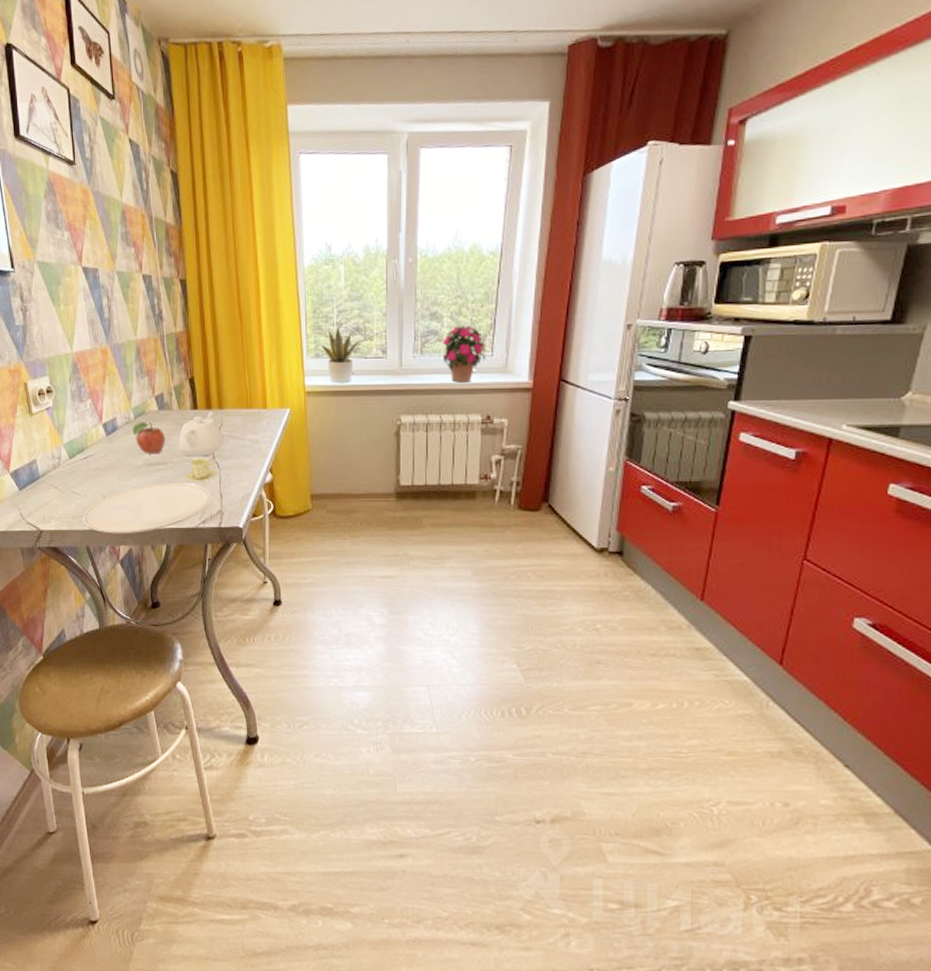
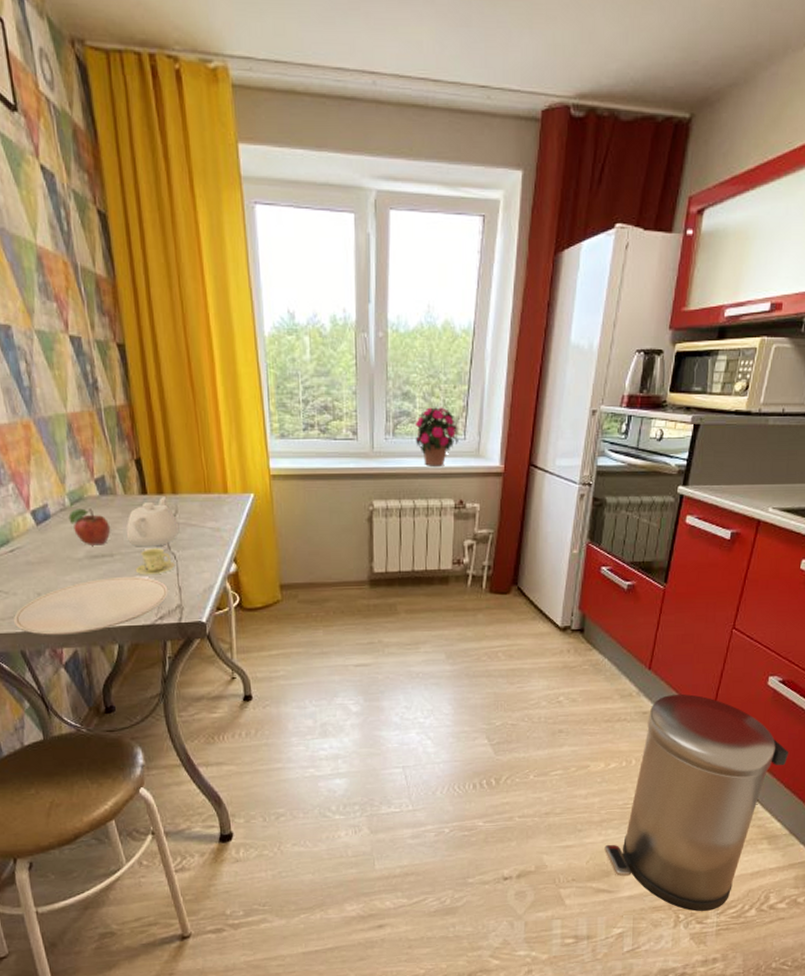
potted plant: present [320,326,361,384] -> none [285,404,330,467]
pedal bin: none [653,631,886,896] -> present [604,694,788,911]

